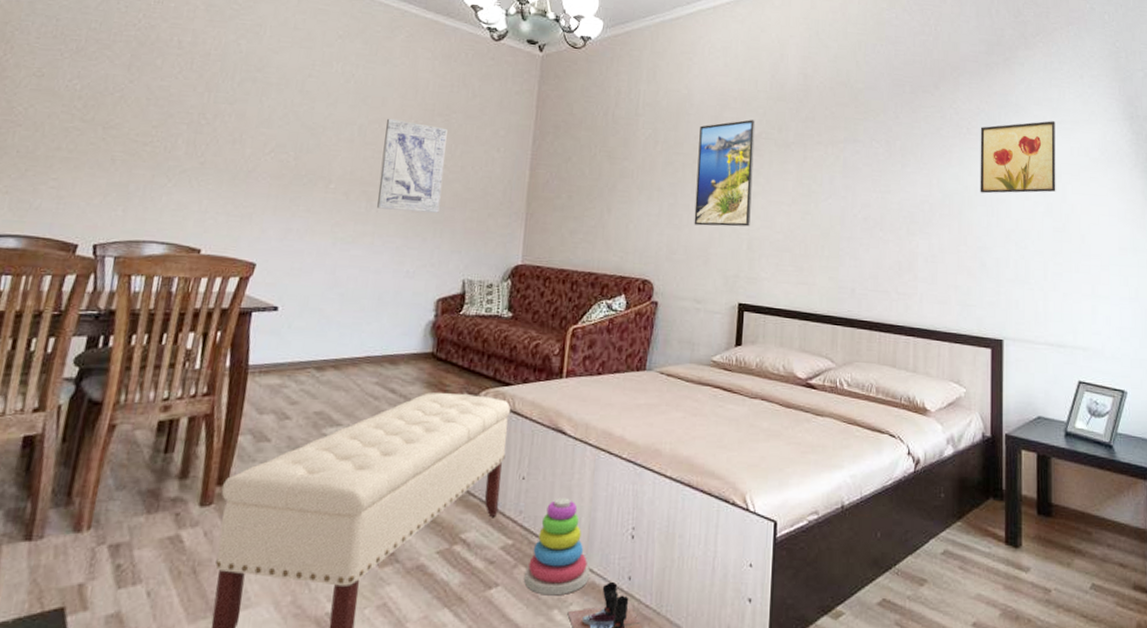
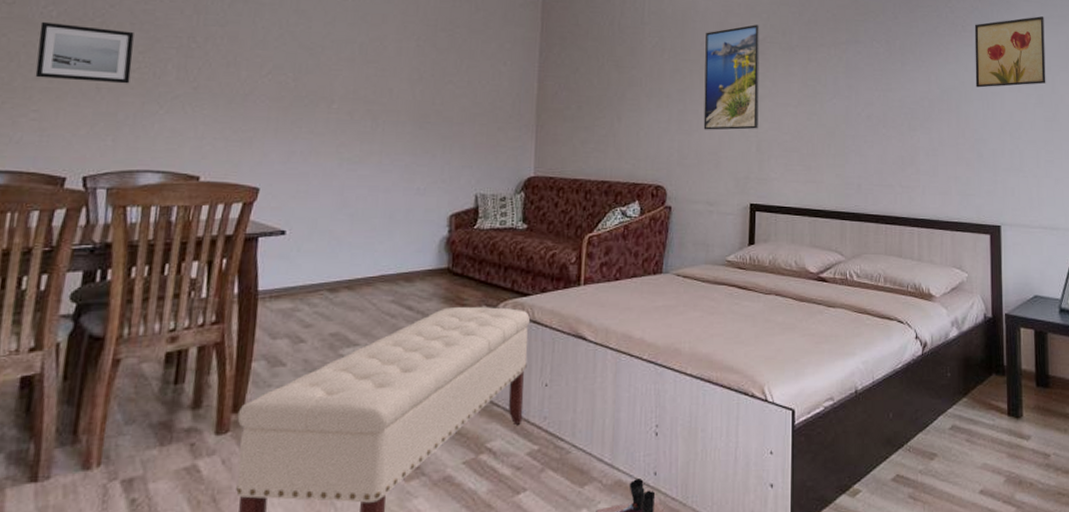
wall art: none [57,94,150,157] -> present [35,21,134,84]
wall art: present [377,118,448,213] -> none [383,35,452,129]
stacking toy: present [524,497,590,596] -> none [552,401,616,496]

